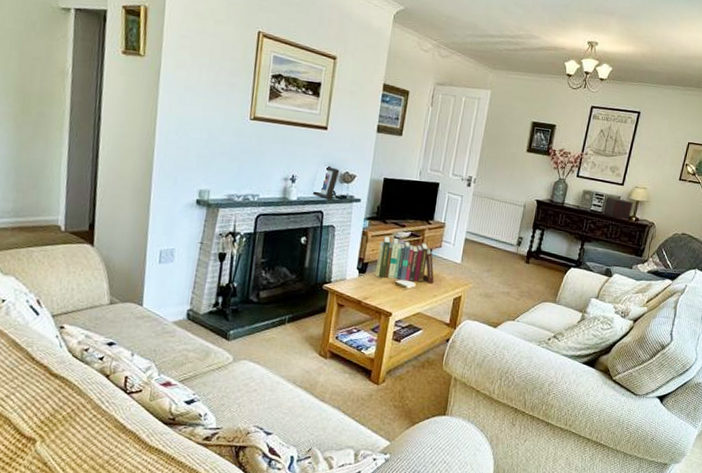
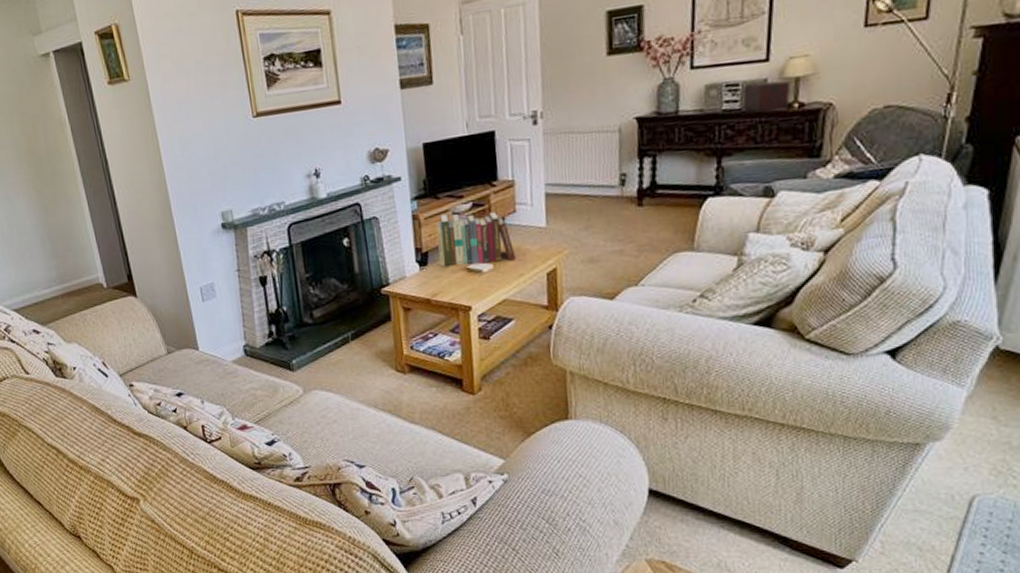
picture frame: present [312,167,340,200] -> none [342,147,368,188]

